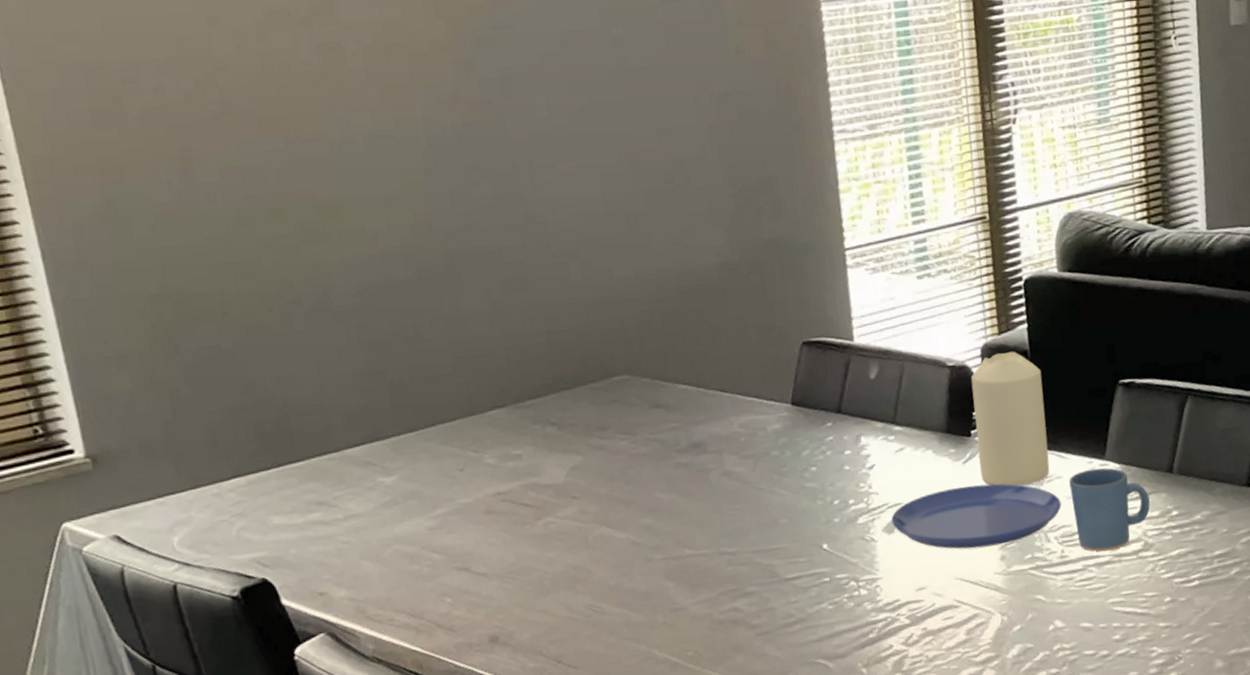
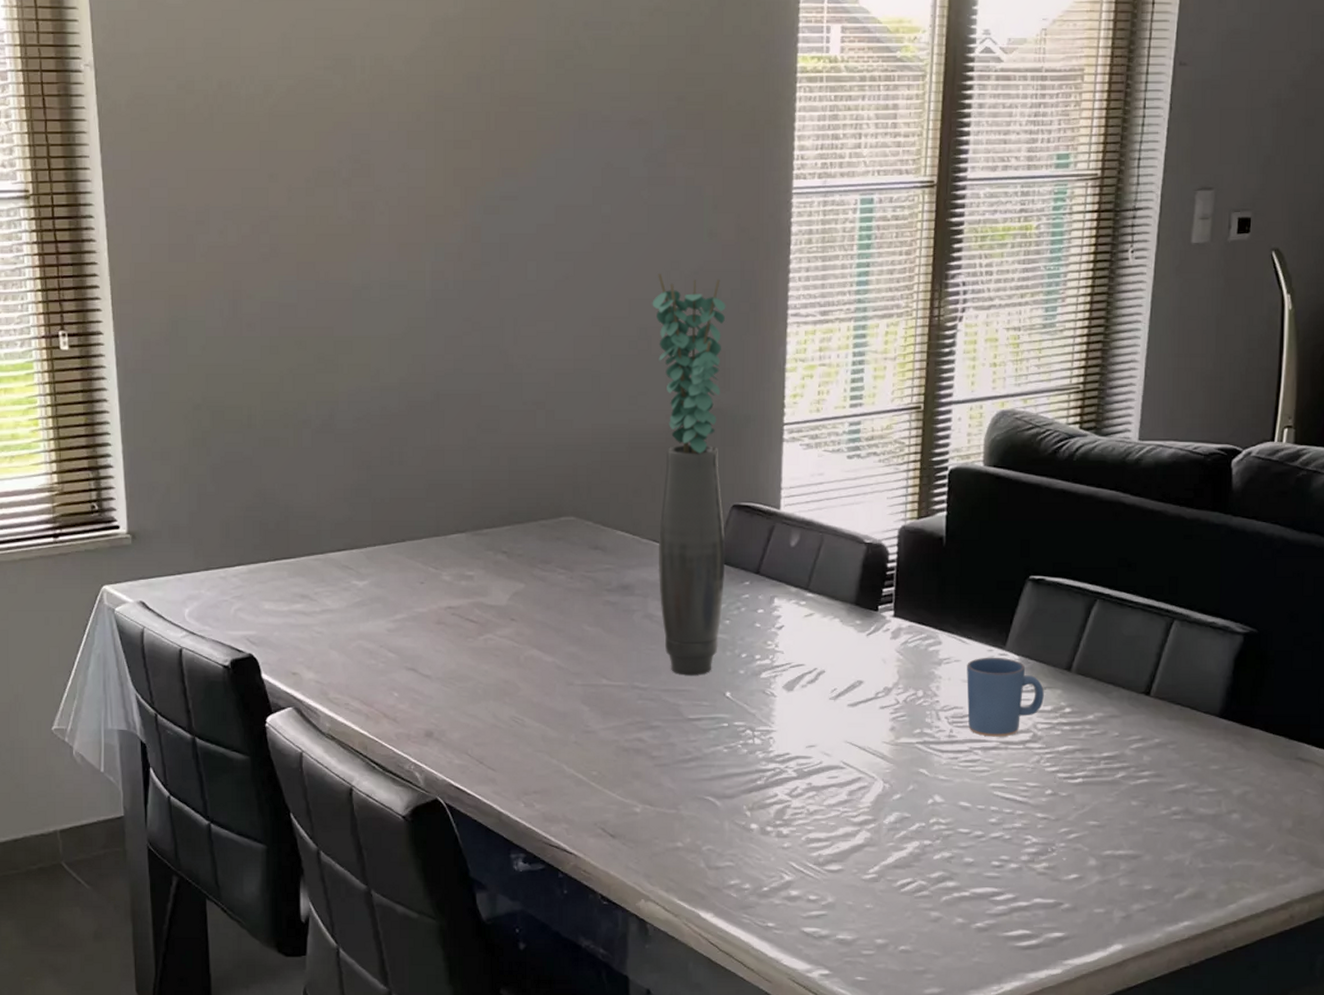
vase: none [683,98,808,532] -> present [652,274,726,676]
plate: present [891,484,1062,549] -> none [793,658,956,716]
candle: present [971,351,1050,486] -> none [883,536,954,664]

